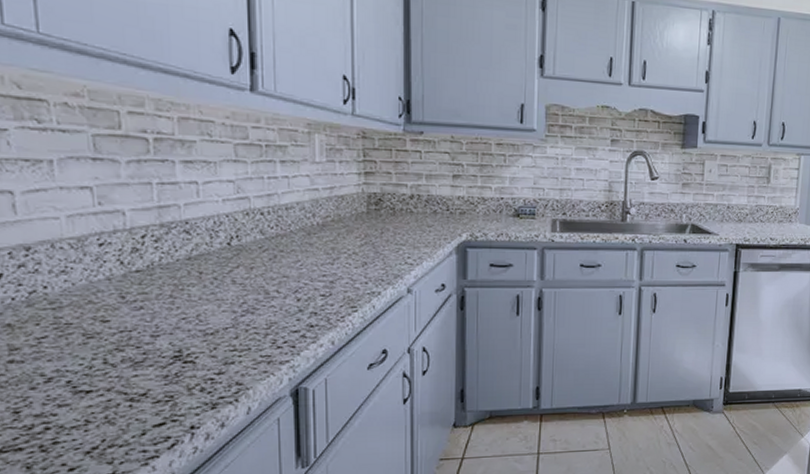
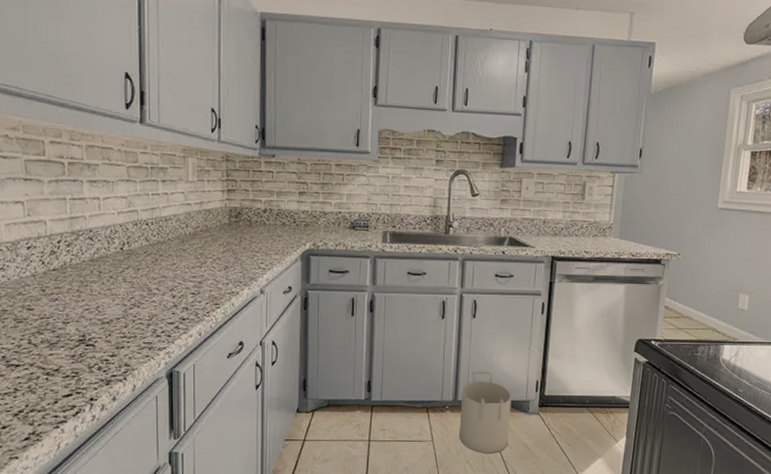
bucket: none [638,369,695,458] -> present [458,370,512,453]

